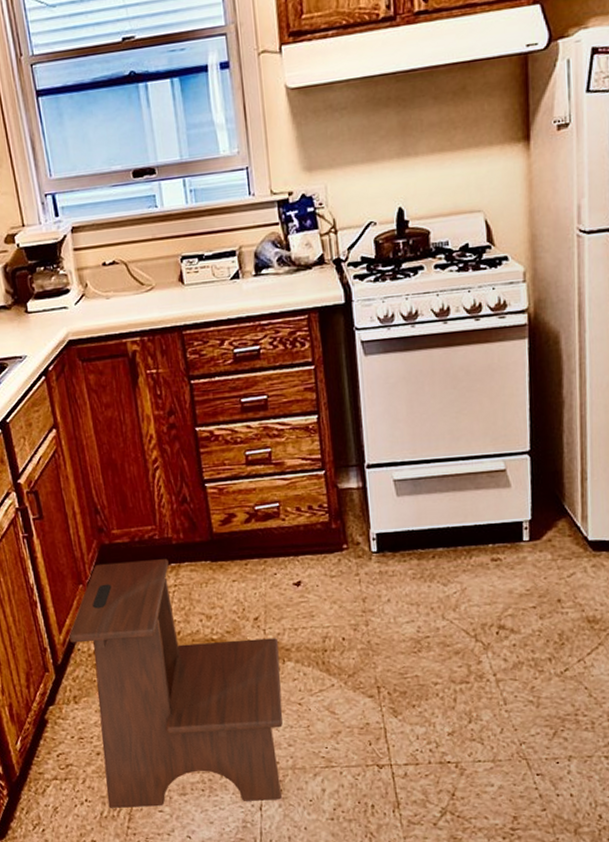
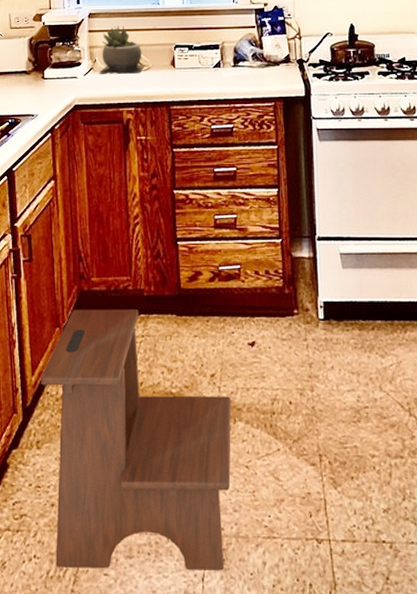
succulent plant: none [91,238,147,301] -> present [99,25,145,74]

